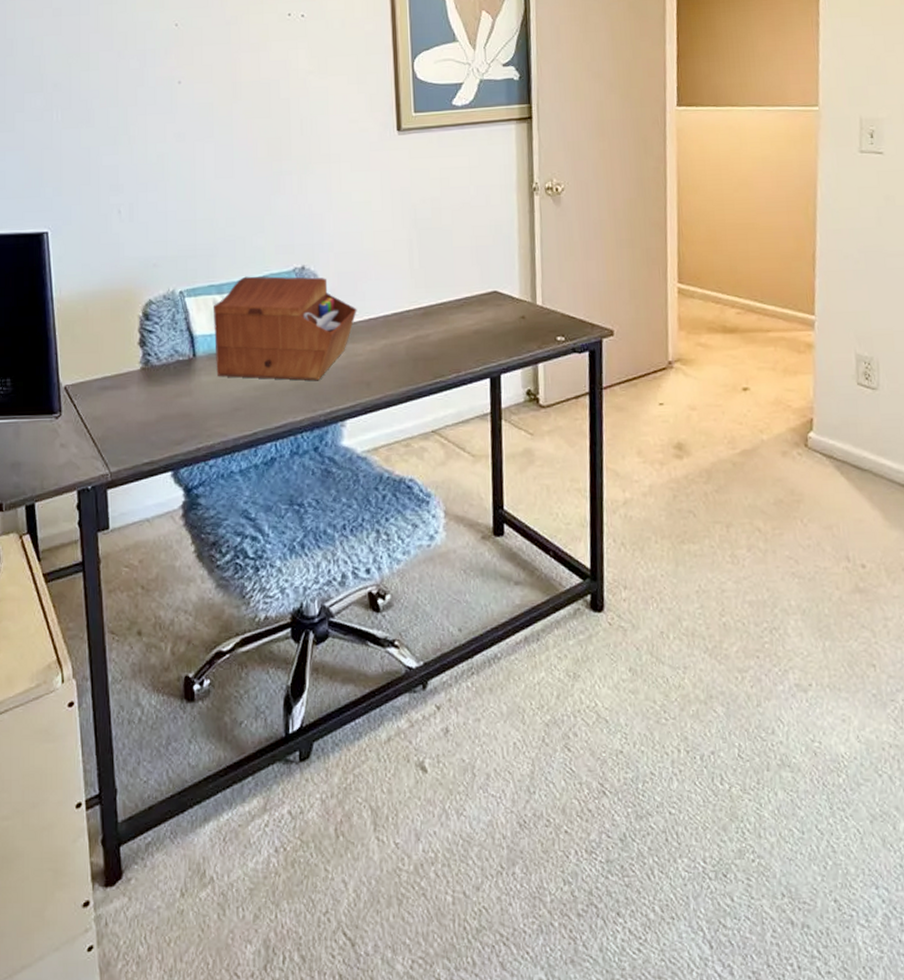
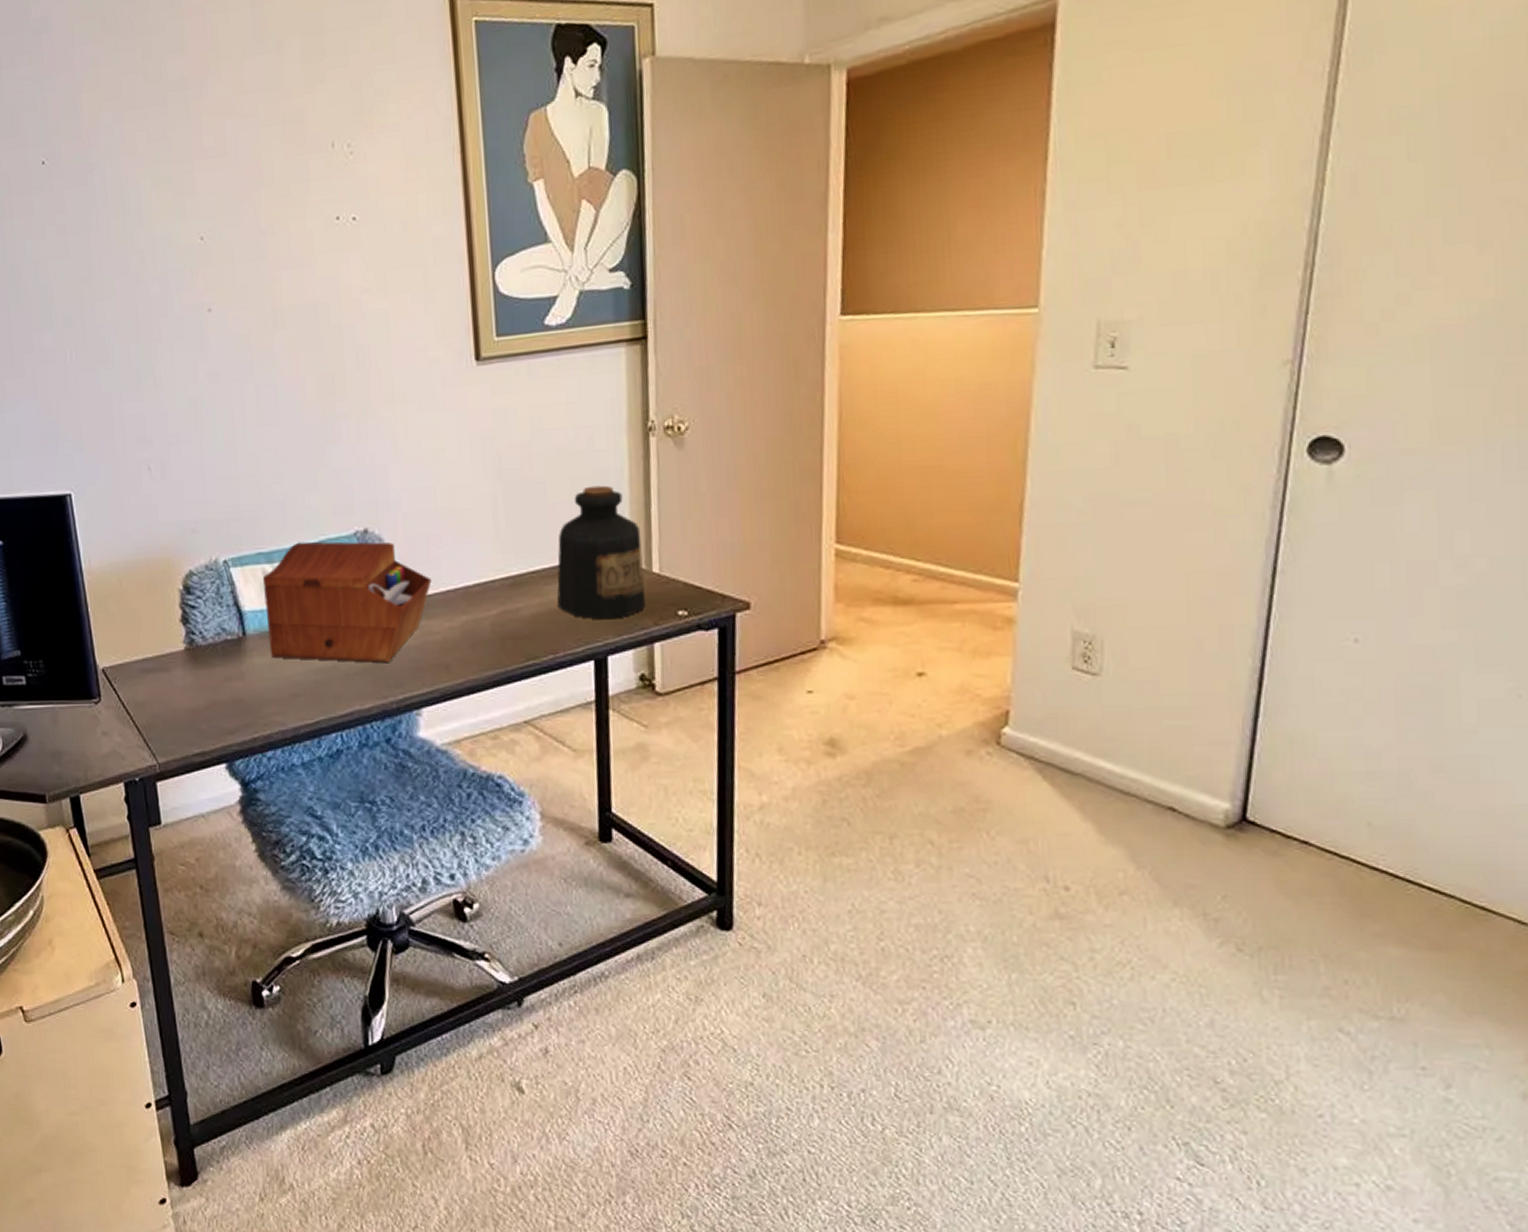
bottle: none [460,233,531,344] -> present [557,485,645,620]

